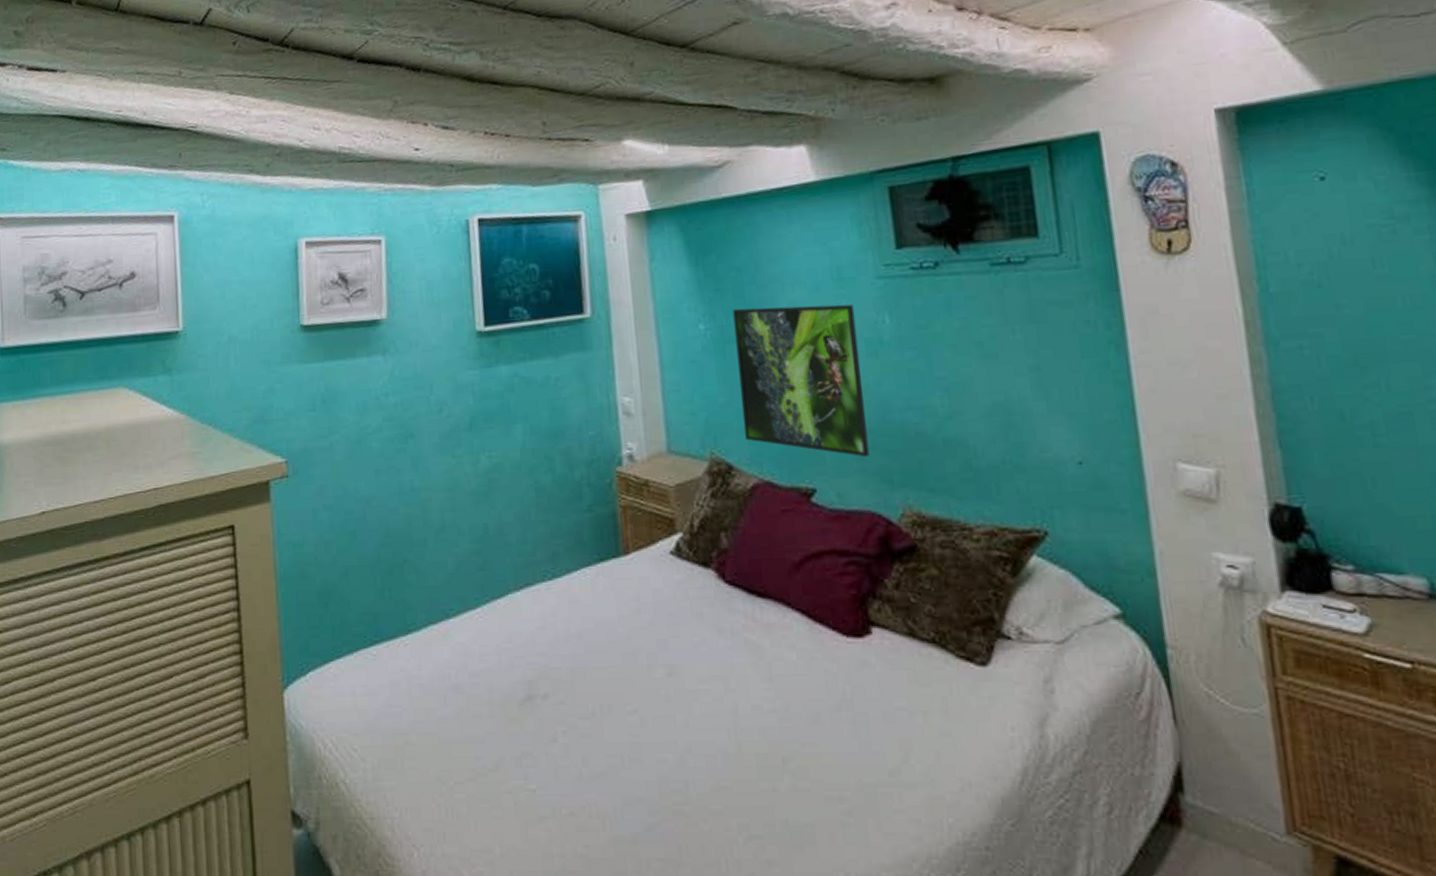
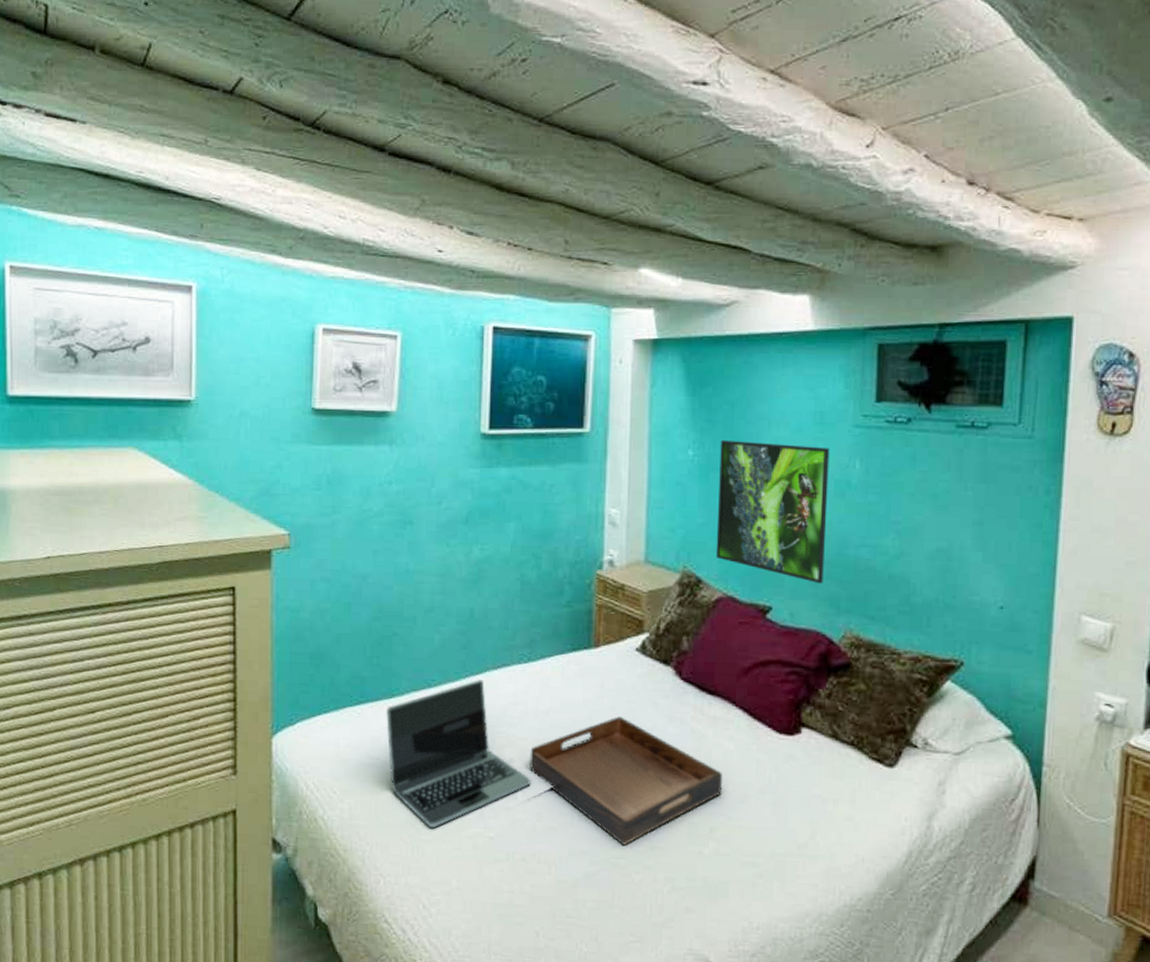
laptop: none [404,604,571,785] -> present [386,679,531,829]
serving tray: none [565,632,790,788] -> present [529,716,722,846]

